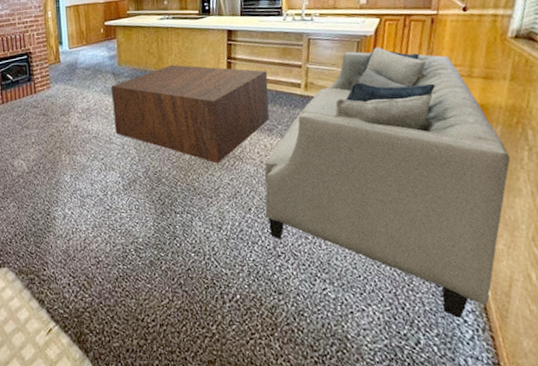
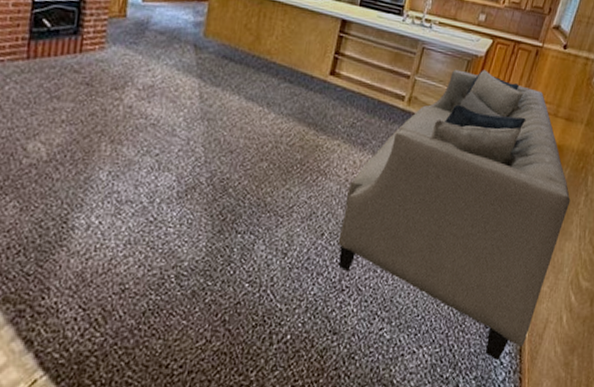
coffee table: present [110,65,270,164] -> none [181,48,374,177]

